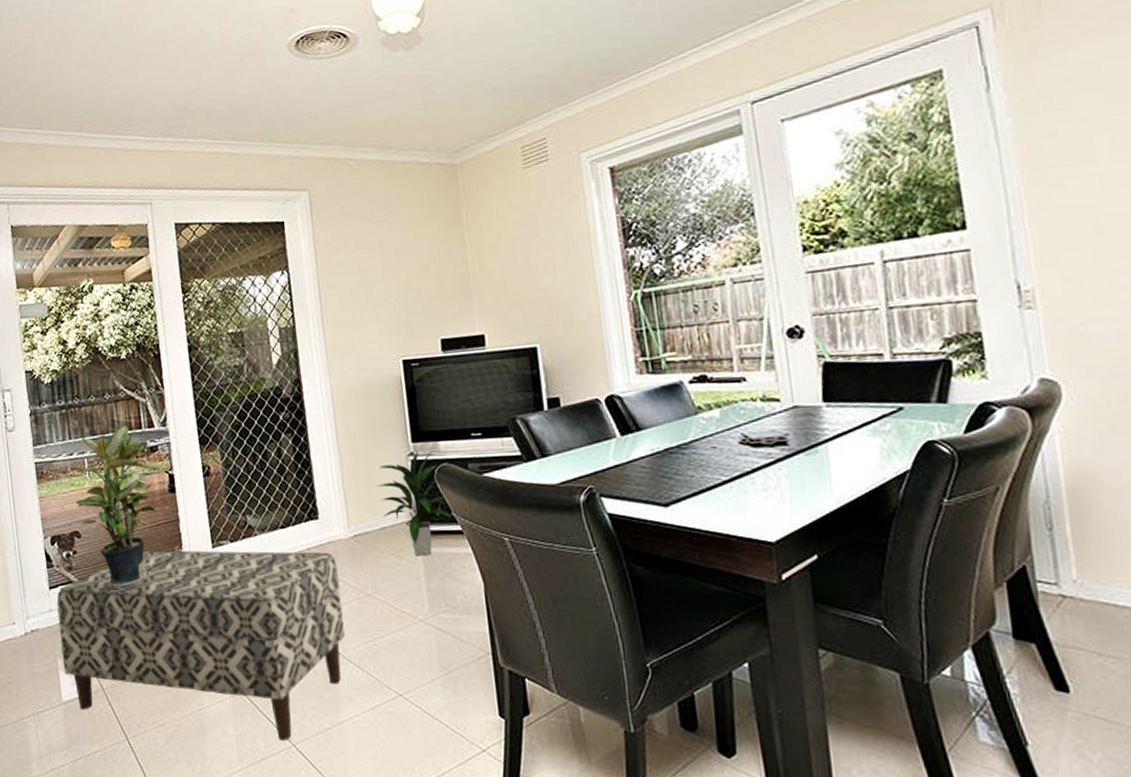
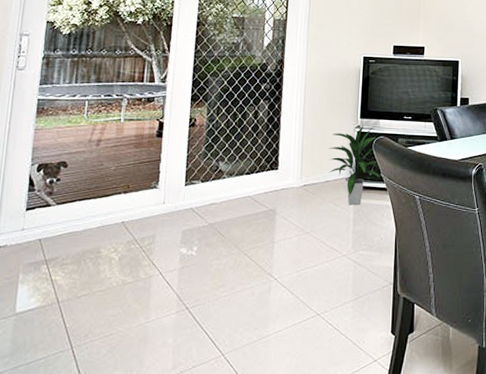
bench: present [56,550,345,740] -> none [23,183,286,351]
potted plant: present [69,424,160,589] -> none [69,77,153,214]

